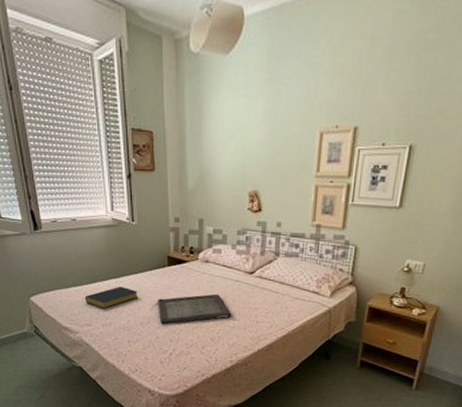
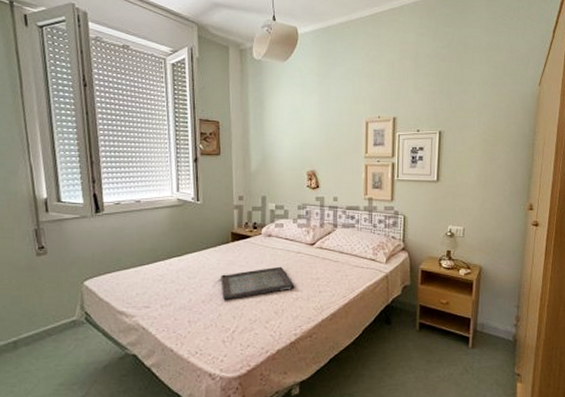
hardback book: present [86,286,139,309] -> none [145,264,201,289]

